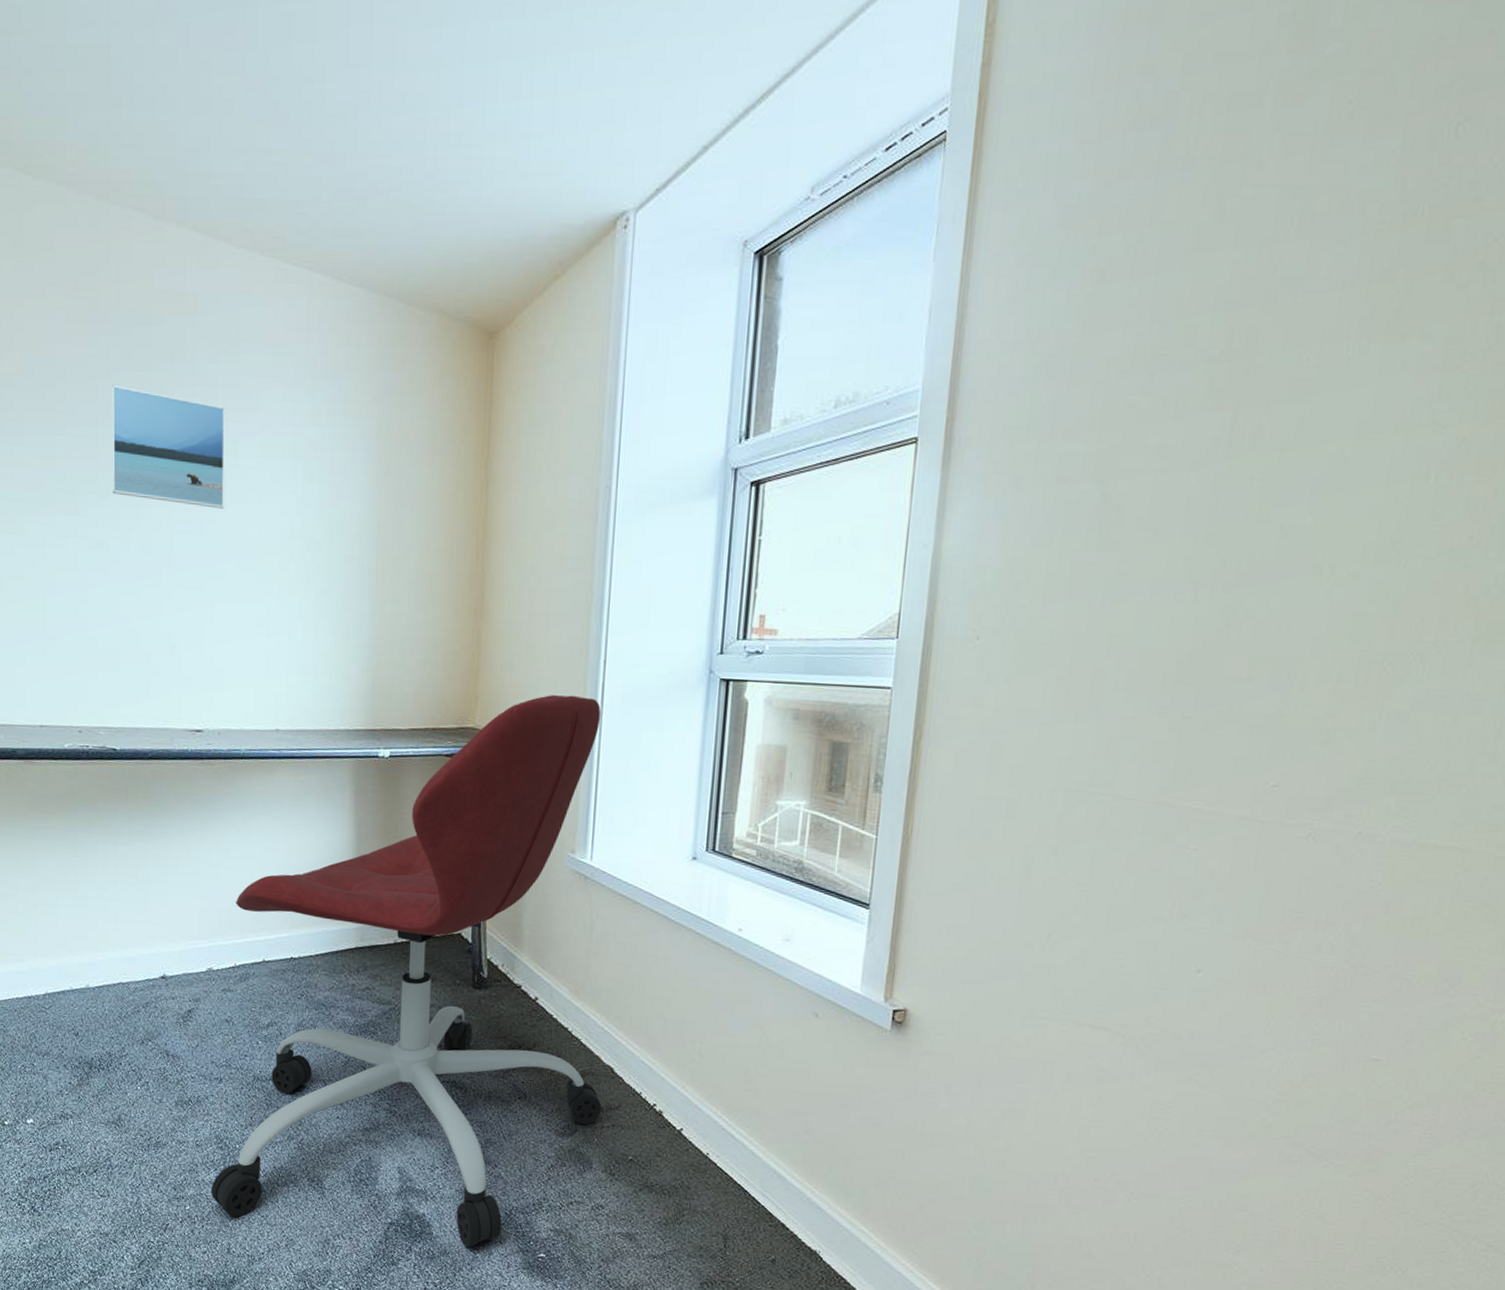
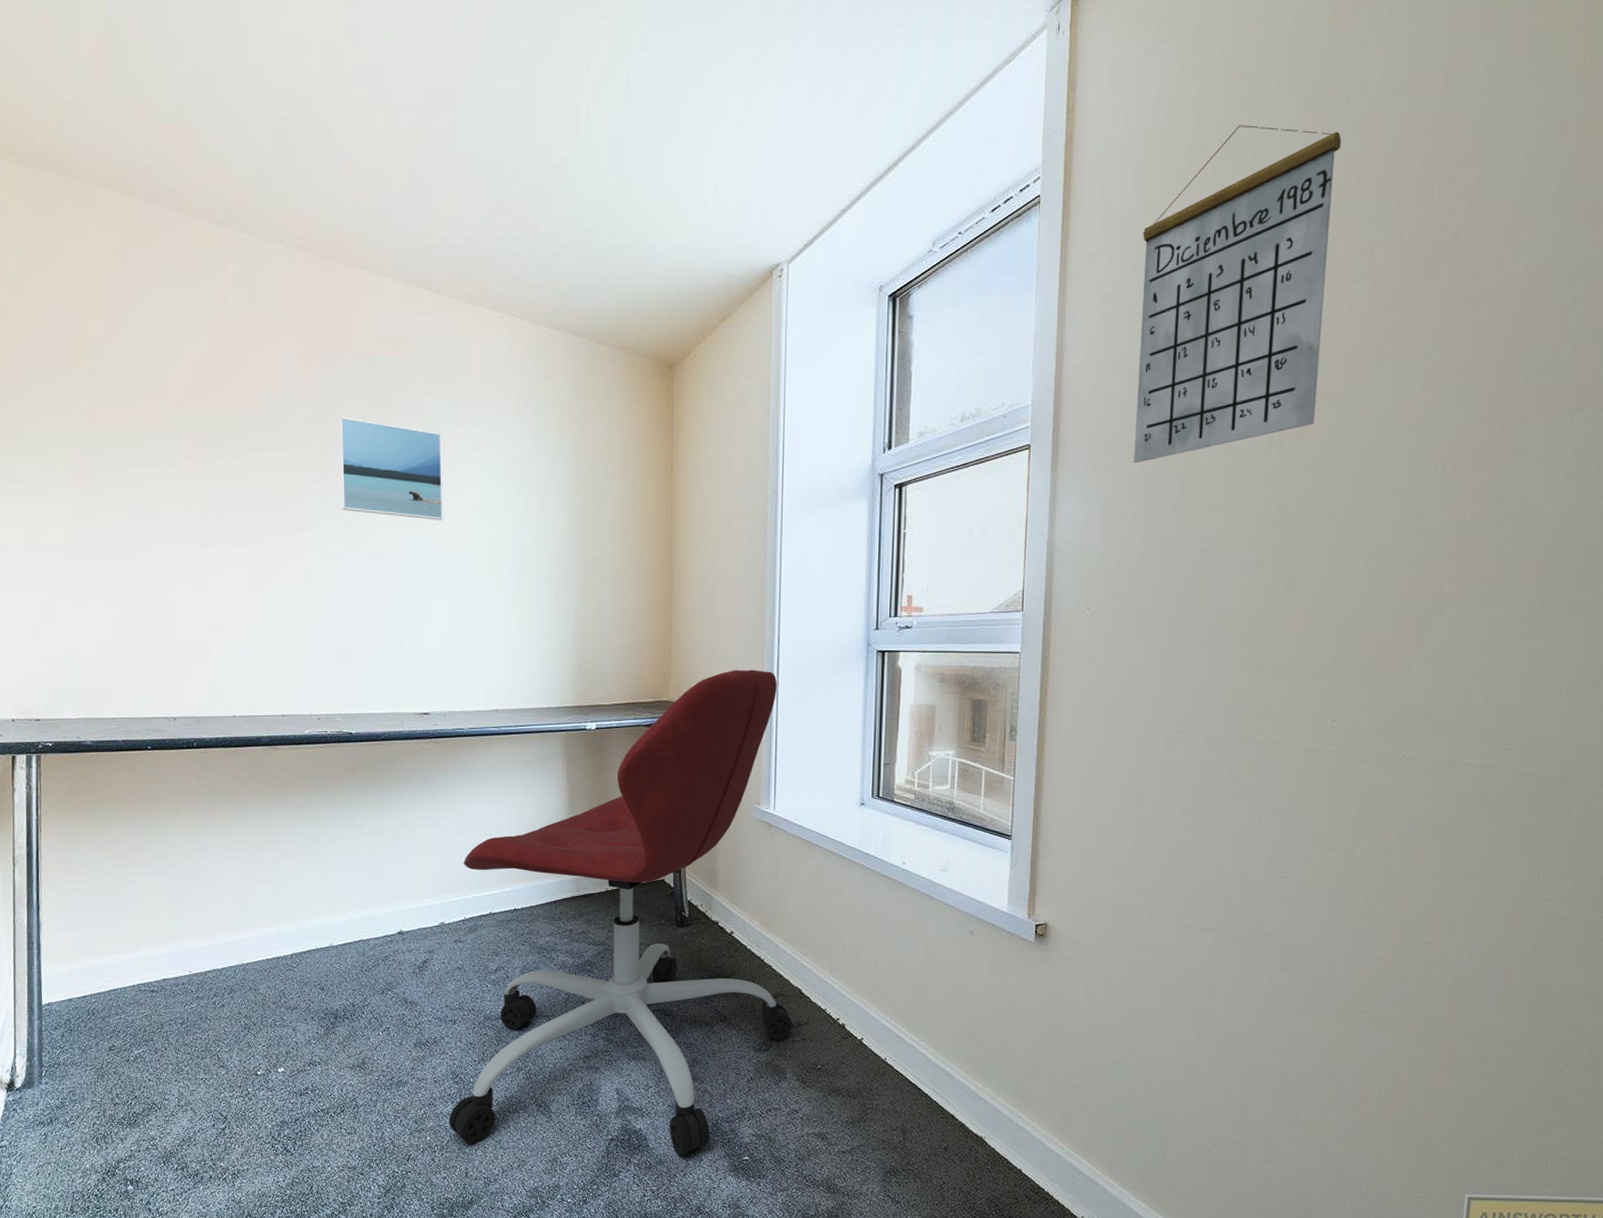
calendar: none [1044,43,1334,464] -> present [1134,124,1341,464]

